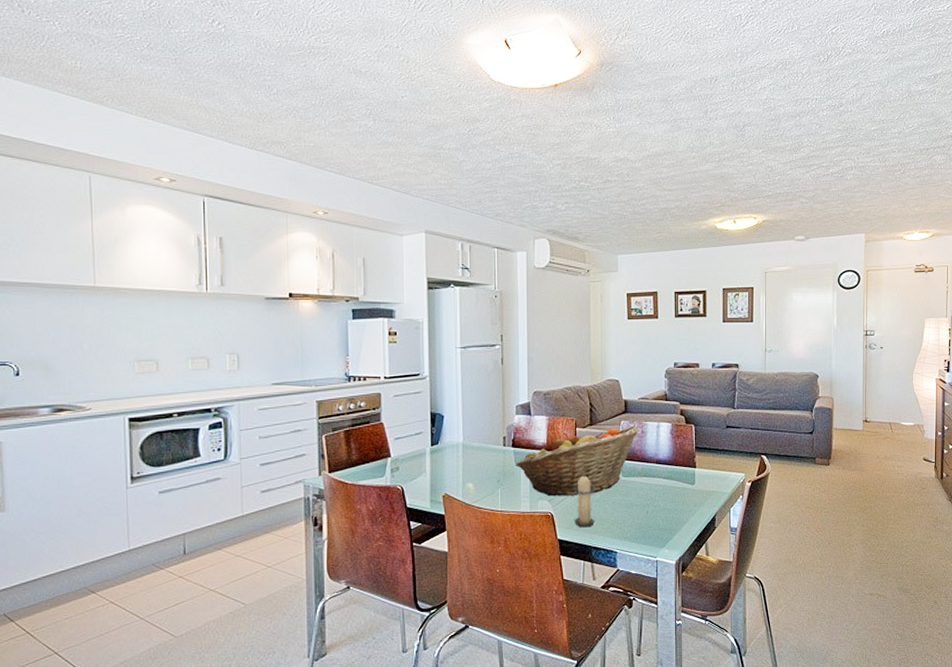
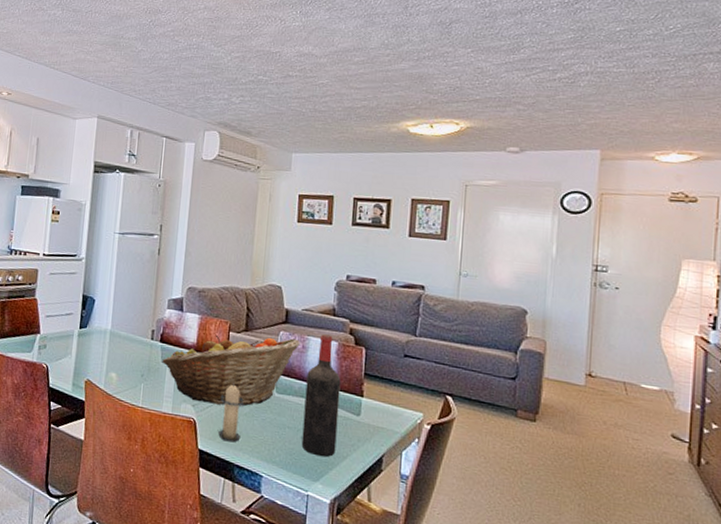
wine bottle: none [648,418,677,526] -> present [301,334,341,457]

